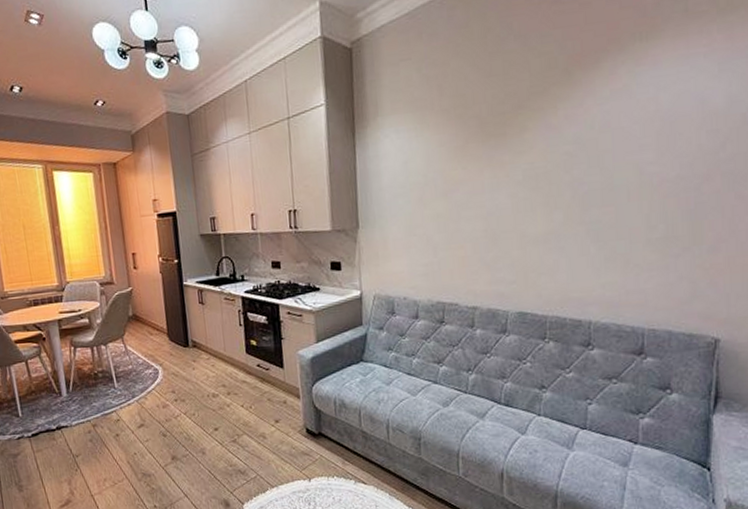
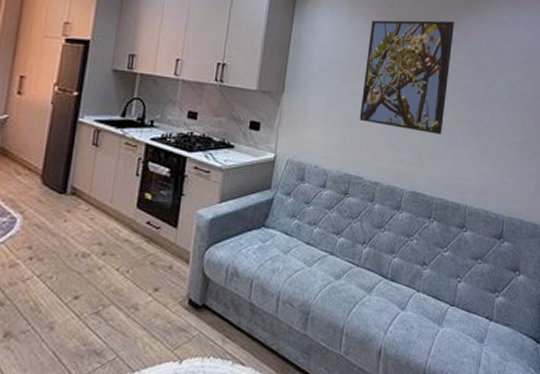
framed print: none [443,106,552,246] -> present [359,20,454,135]

